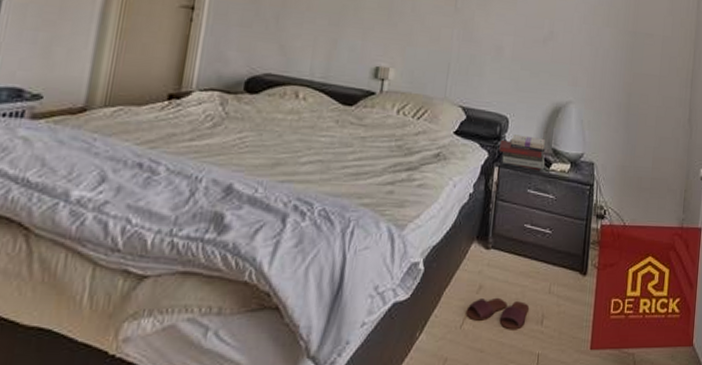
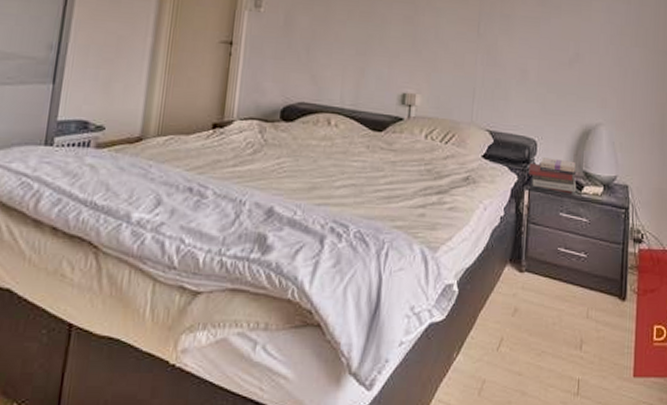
slippers: present [466,297,529,330] -> none [502,320,566,354]

